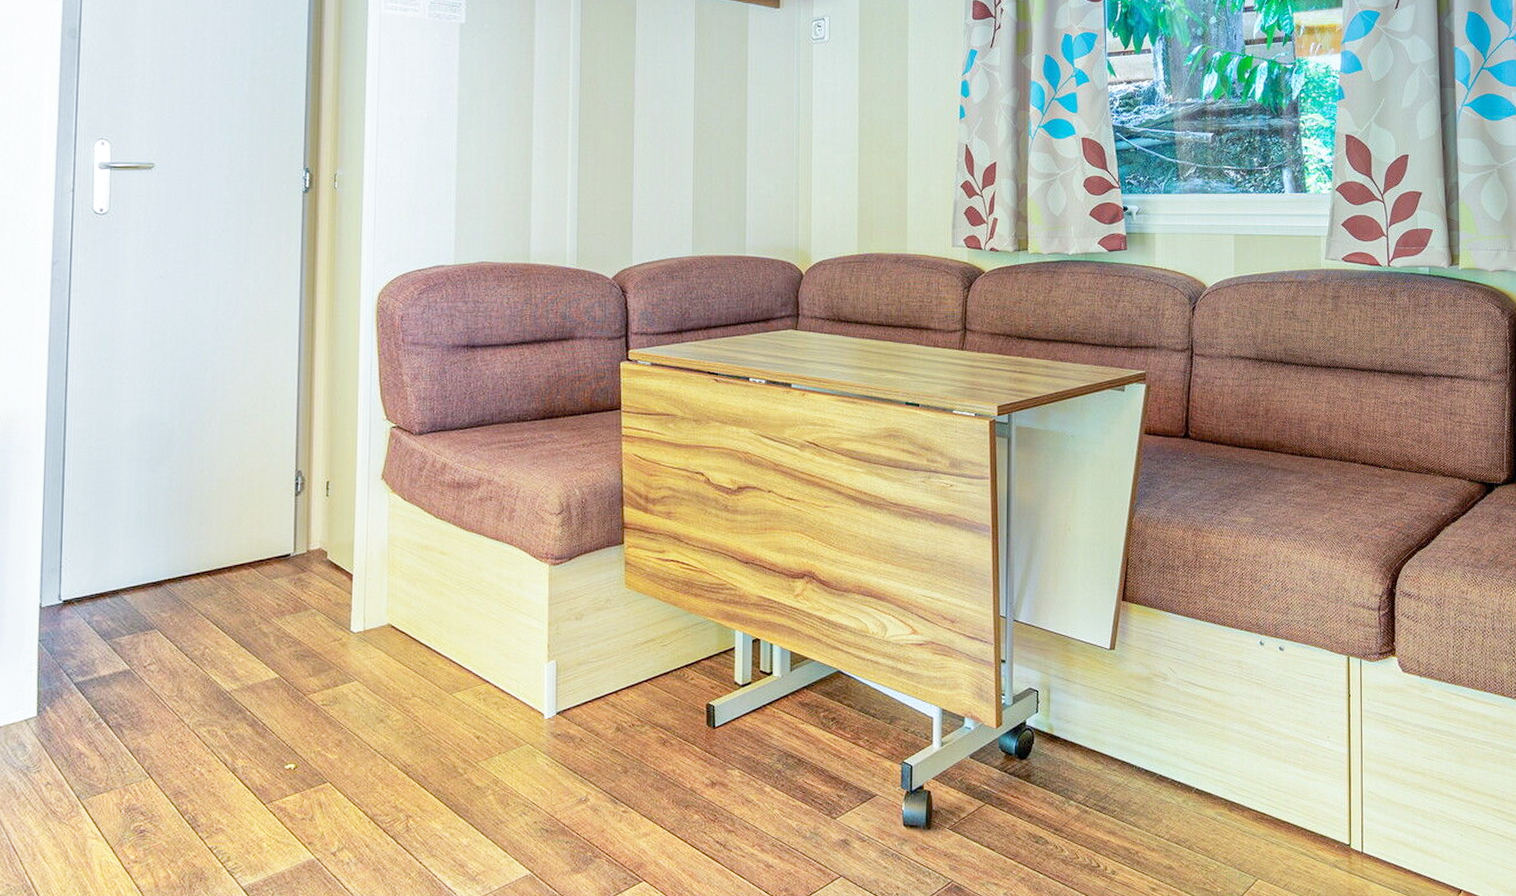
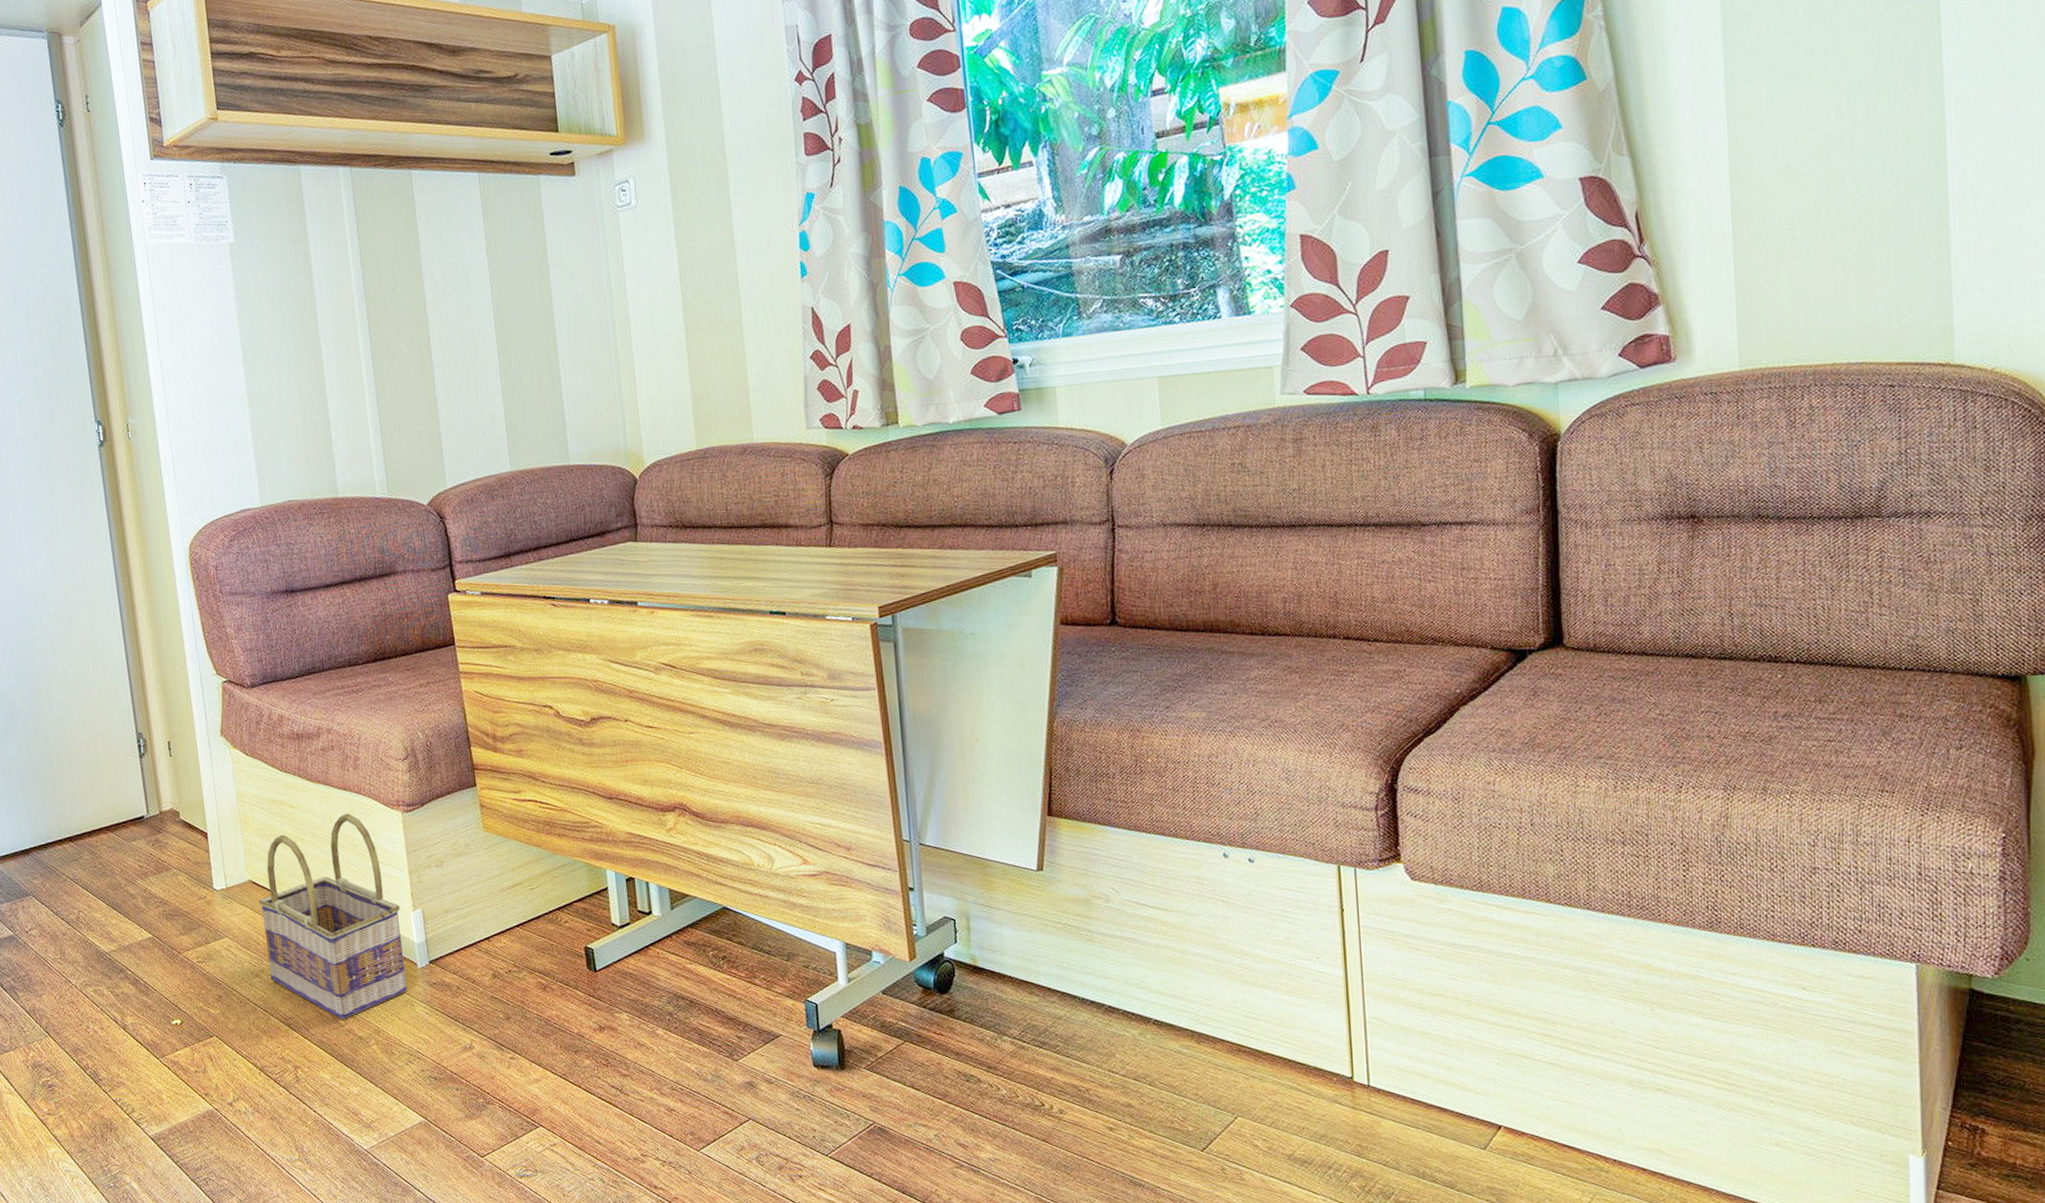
basket: none [394,563,535,768] -> present [258,813,408,1019]

